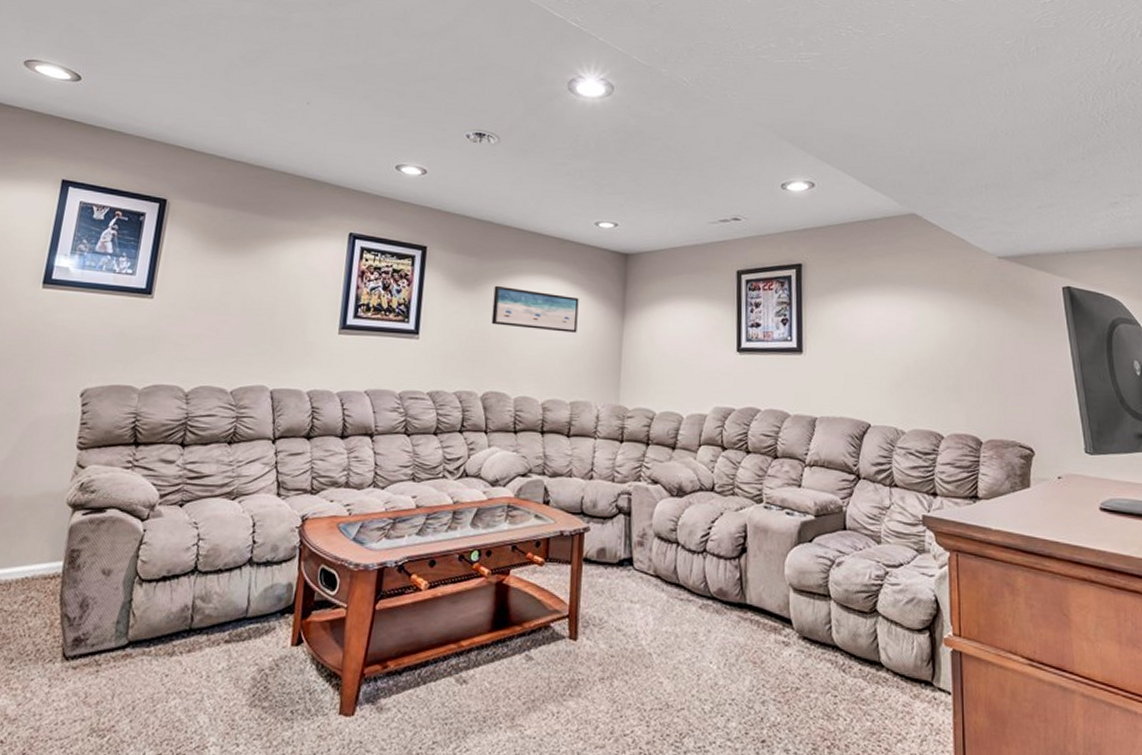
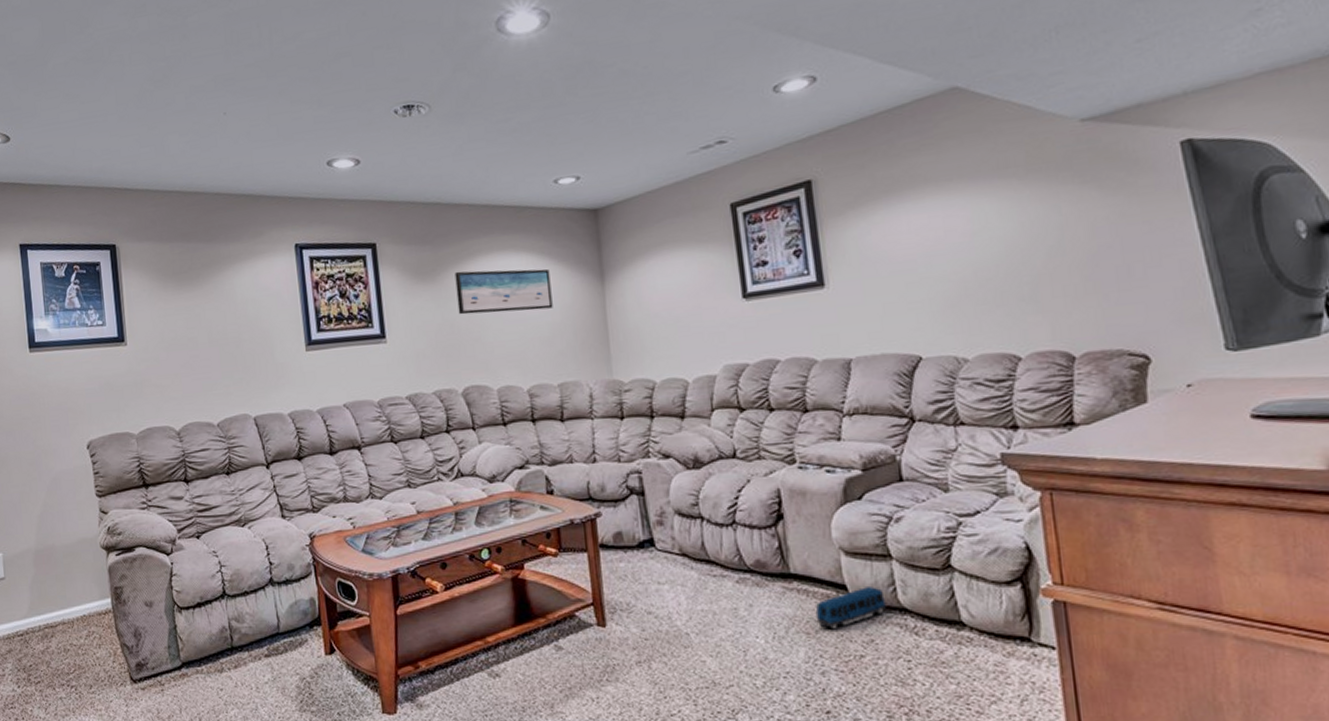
toy train: none [763,623,822,661] -> present [815,587,886,630]

